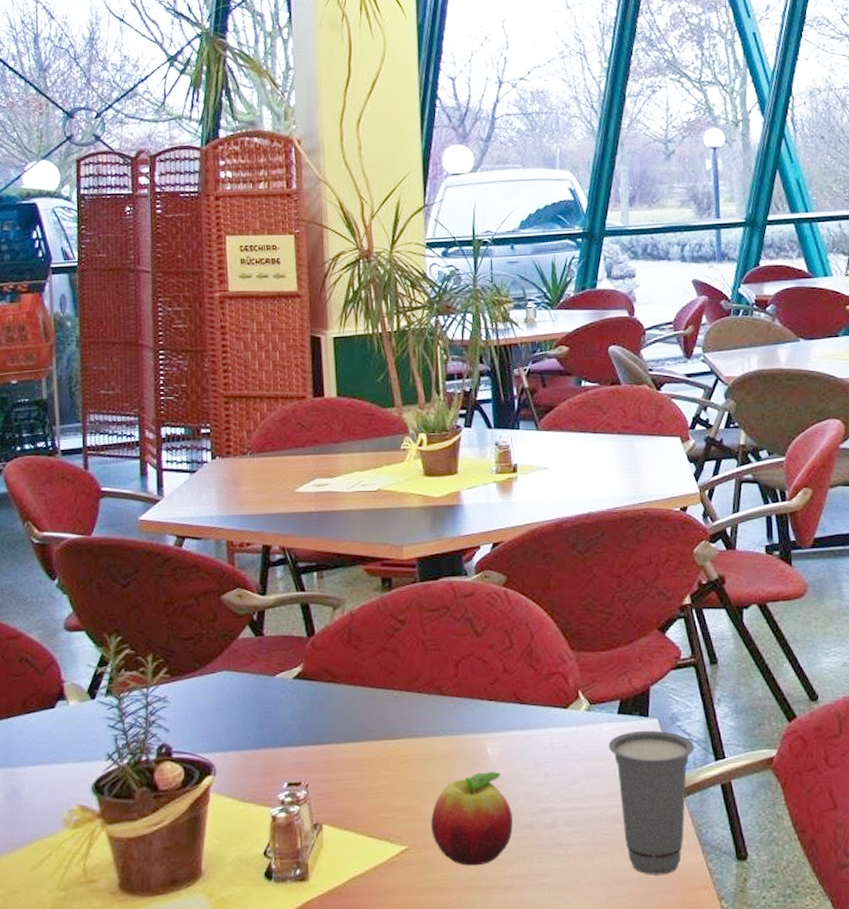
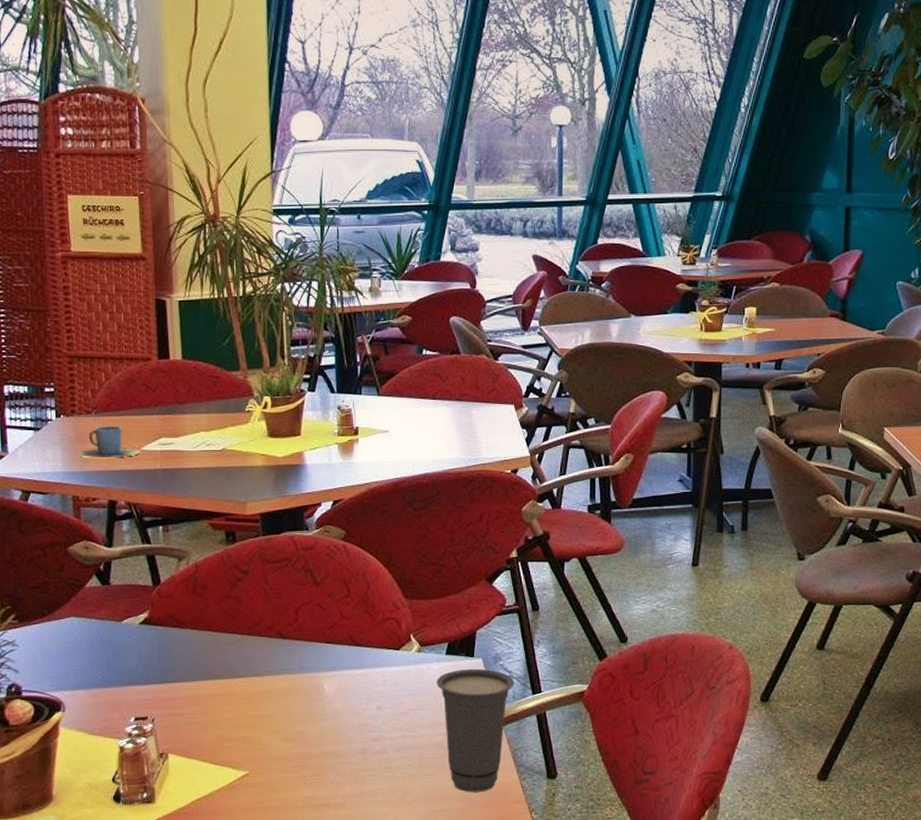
cup: none [232,466,296,501] -> present [78,425,141,459]
fruit: present [431,772,513,866] -> none [270,706,346,788]

